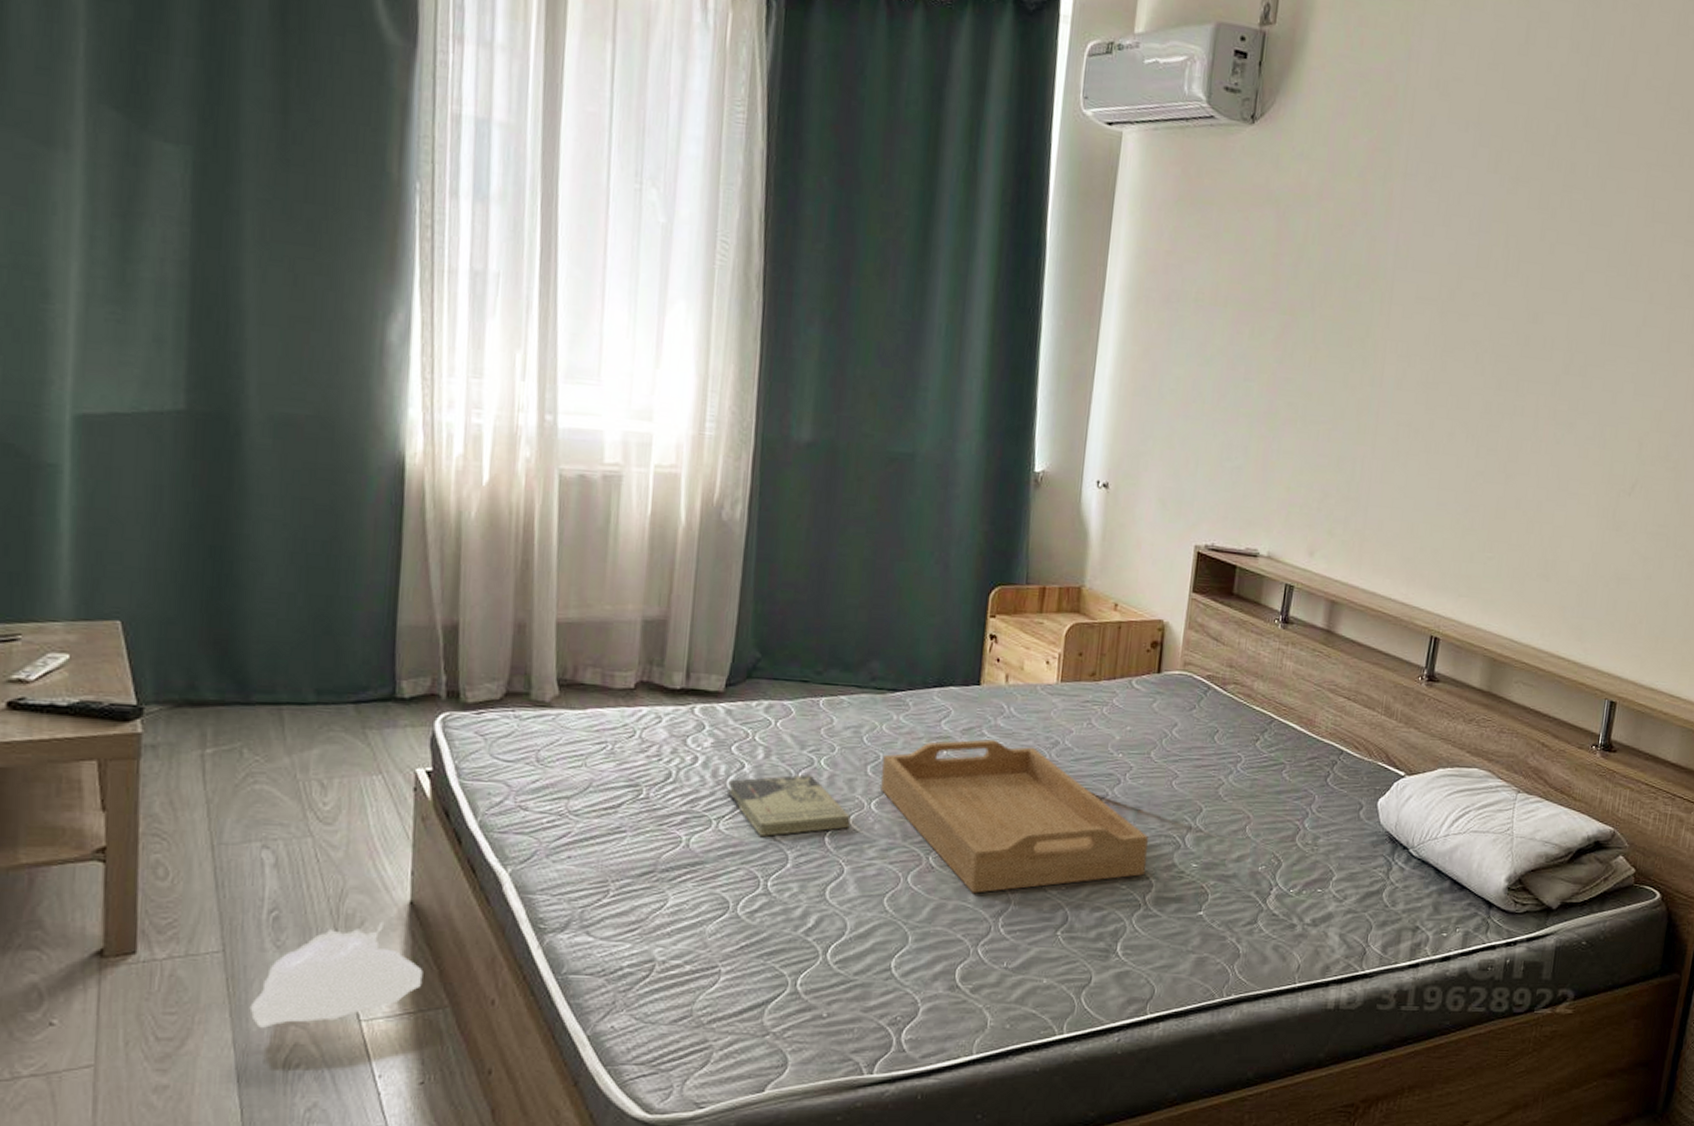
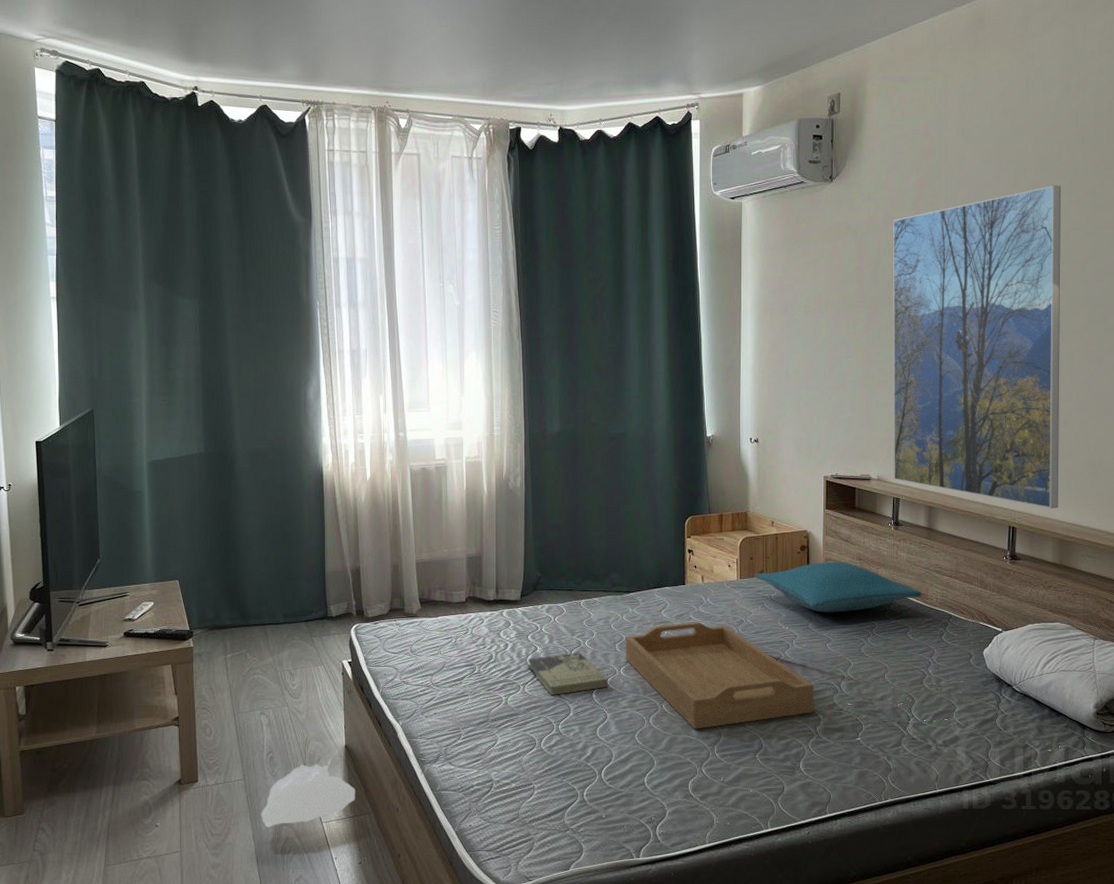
pillow: none [1082,666,1309,739] -> present [754,562,922,613]
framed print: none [1289,178,1553,617] -> present [893,185,1062,509]

